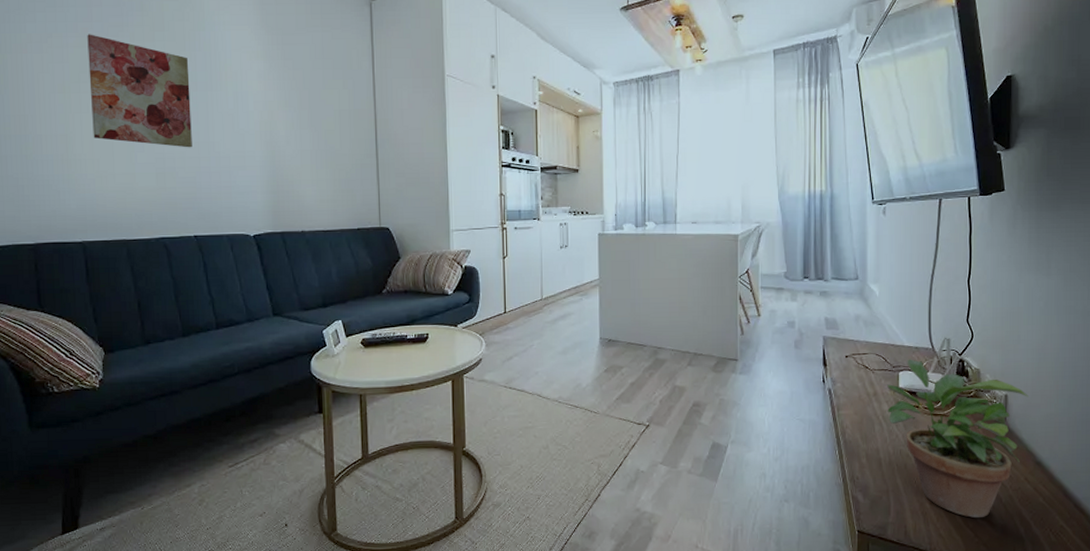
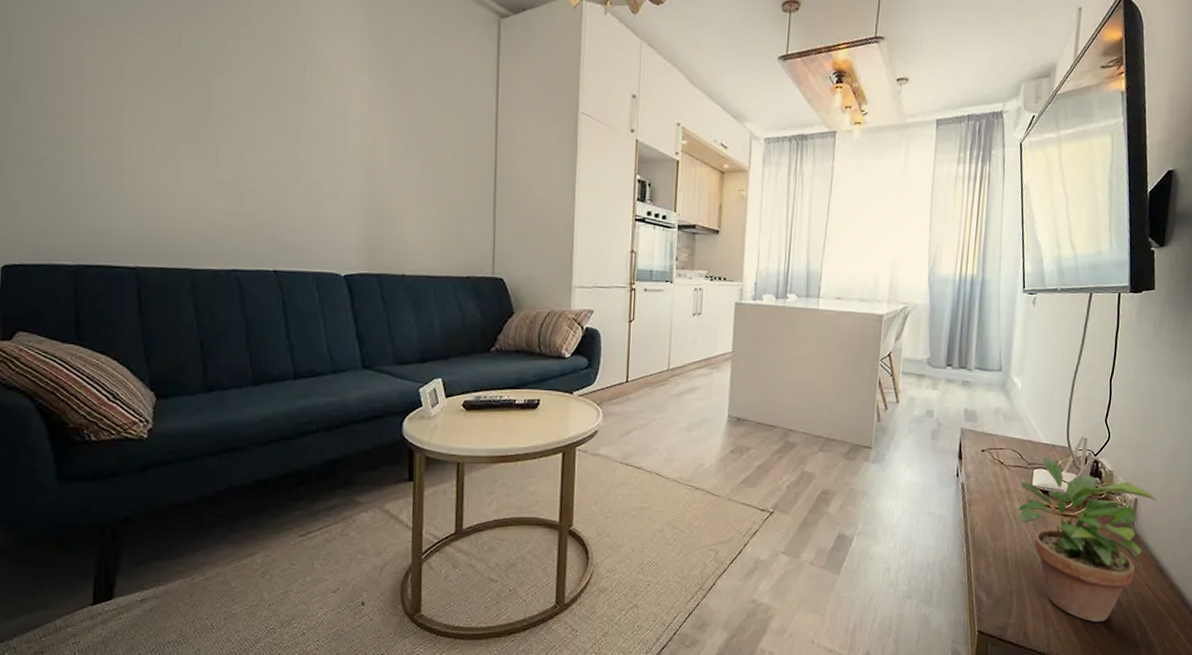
wall art: present [87,34,192,148] -> none [154,21,278,168]

